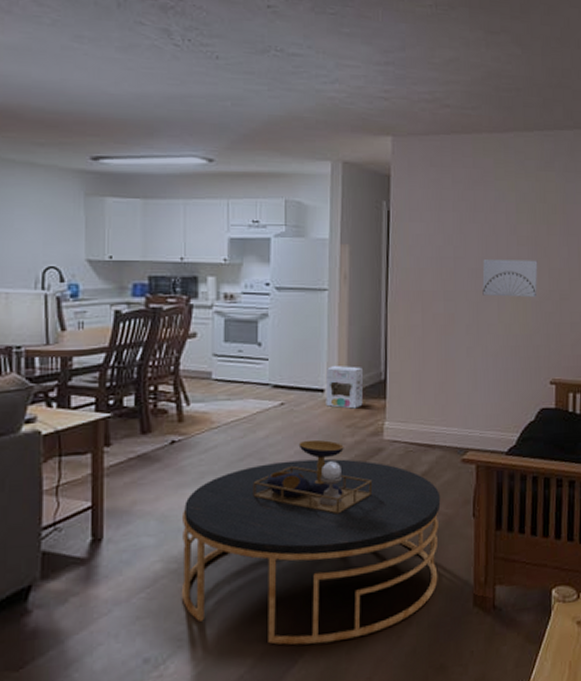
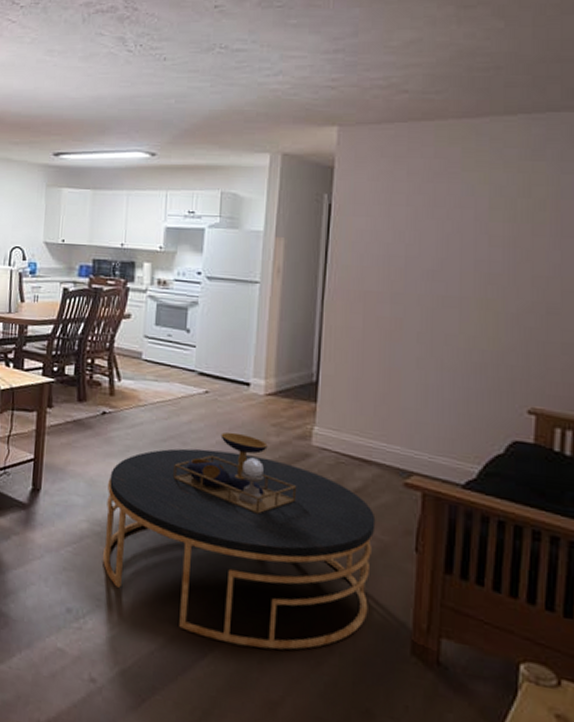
cardboard box: present [325,366,364,409] -> none [251,360,294,408]
wall art: present [482,260,538,297] -> none [440,261,517,308]

